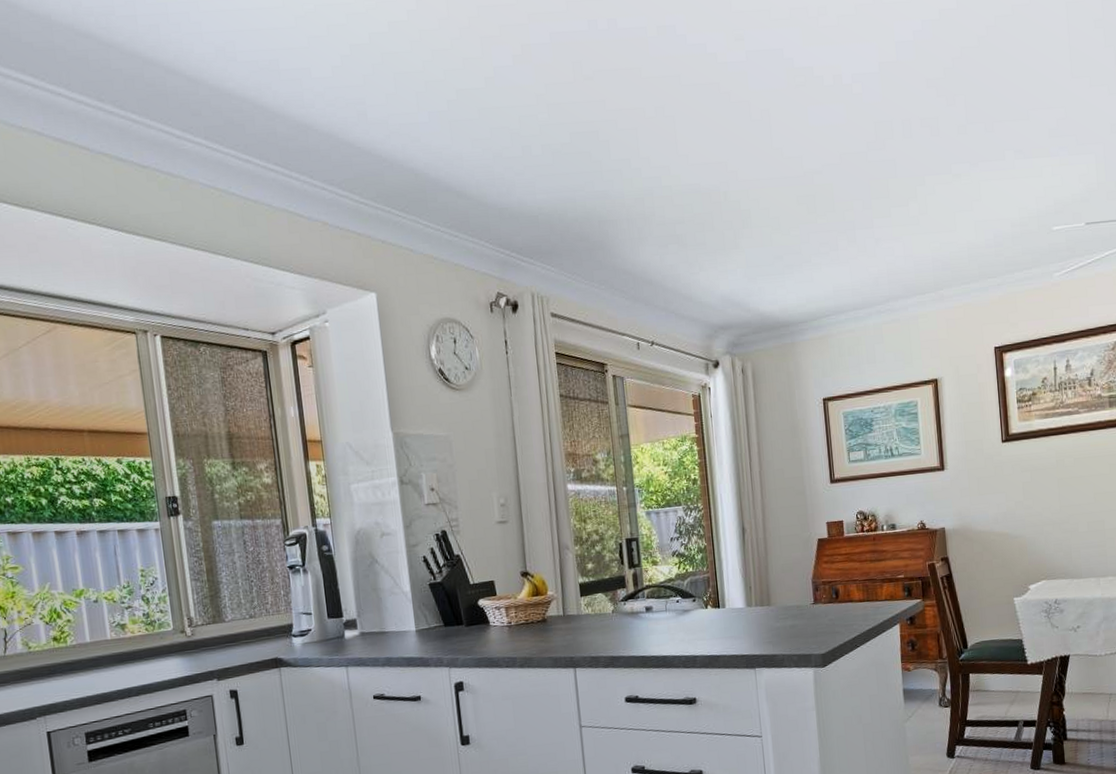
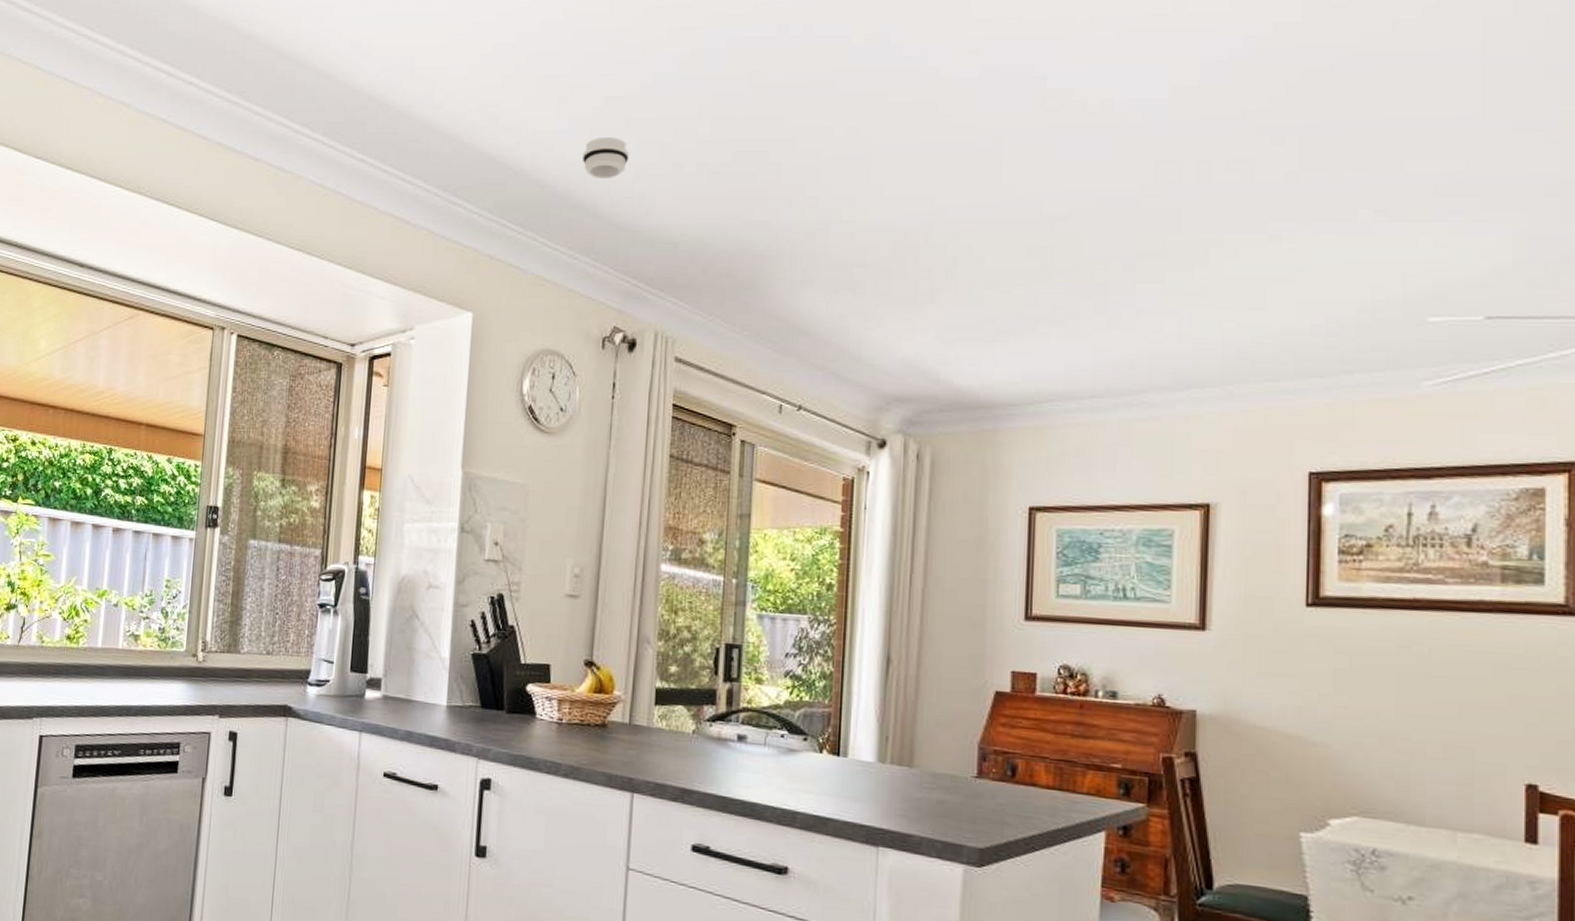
smoke detector: none [445,126,485,165] -> present [581,137,629,180]

